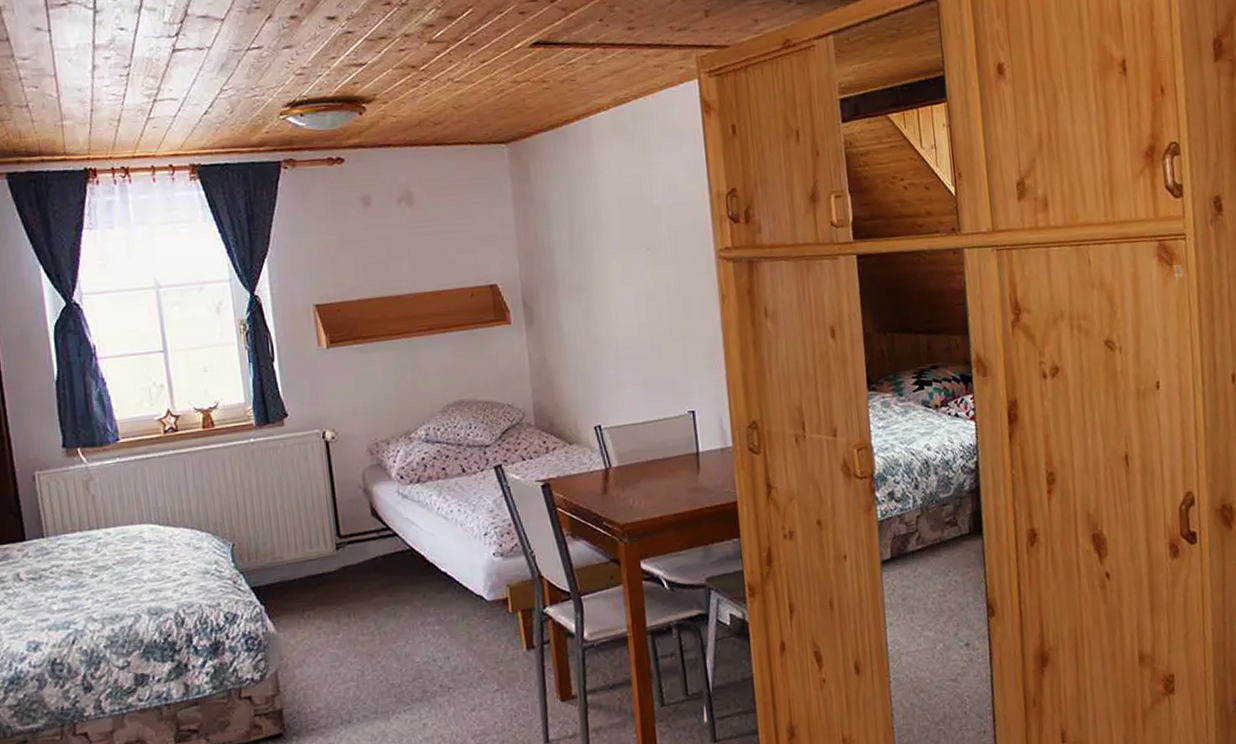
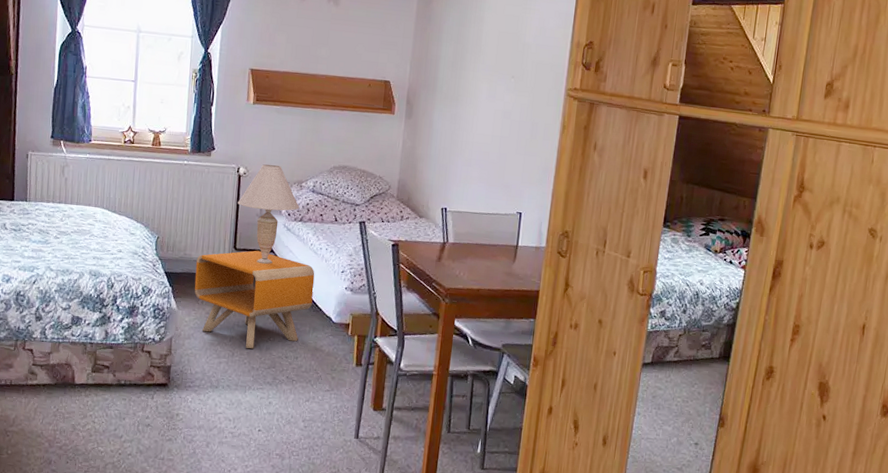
nightstand: none [290,531,455,661] -> present [194,250,315,349]
table lamp: none [331,418,414,549] -> present [237,164,300,265]

